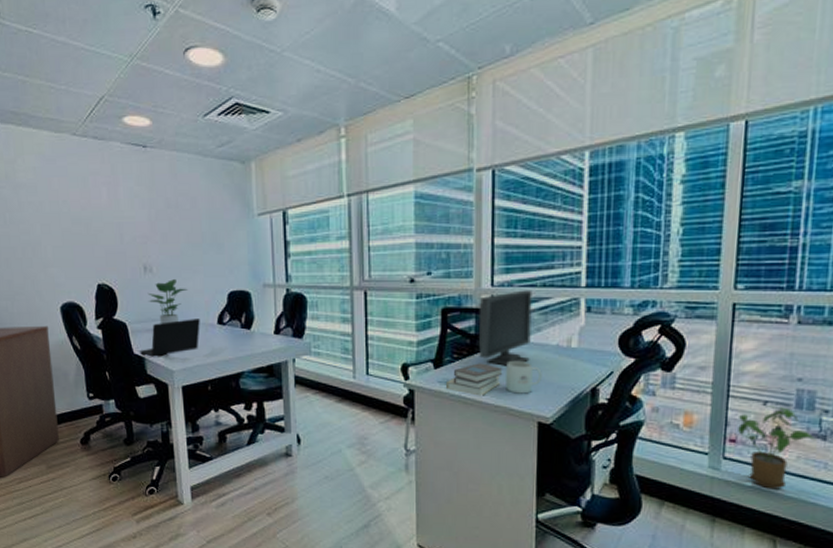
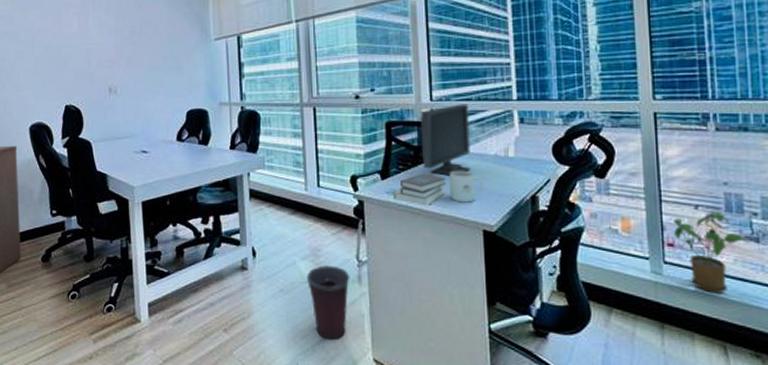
laptop: present [140,319,200,357] -> none [103,136,160,174]
potted plant: present [147,279,188,324] -> none [111,100,149,142]
trash bin: none [352,454,397,525] -> present [306,265,350,339]

